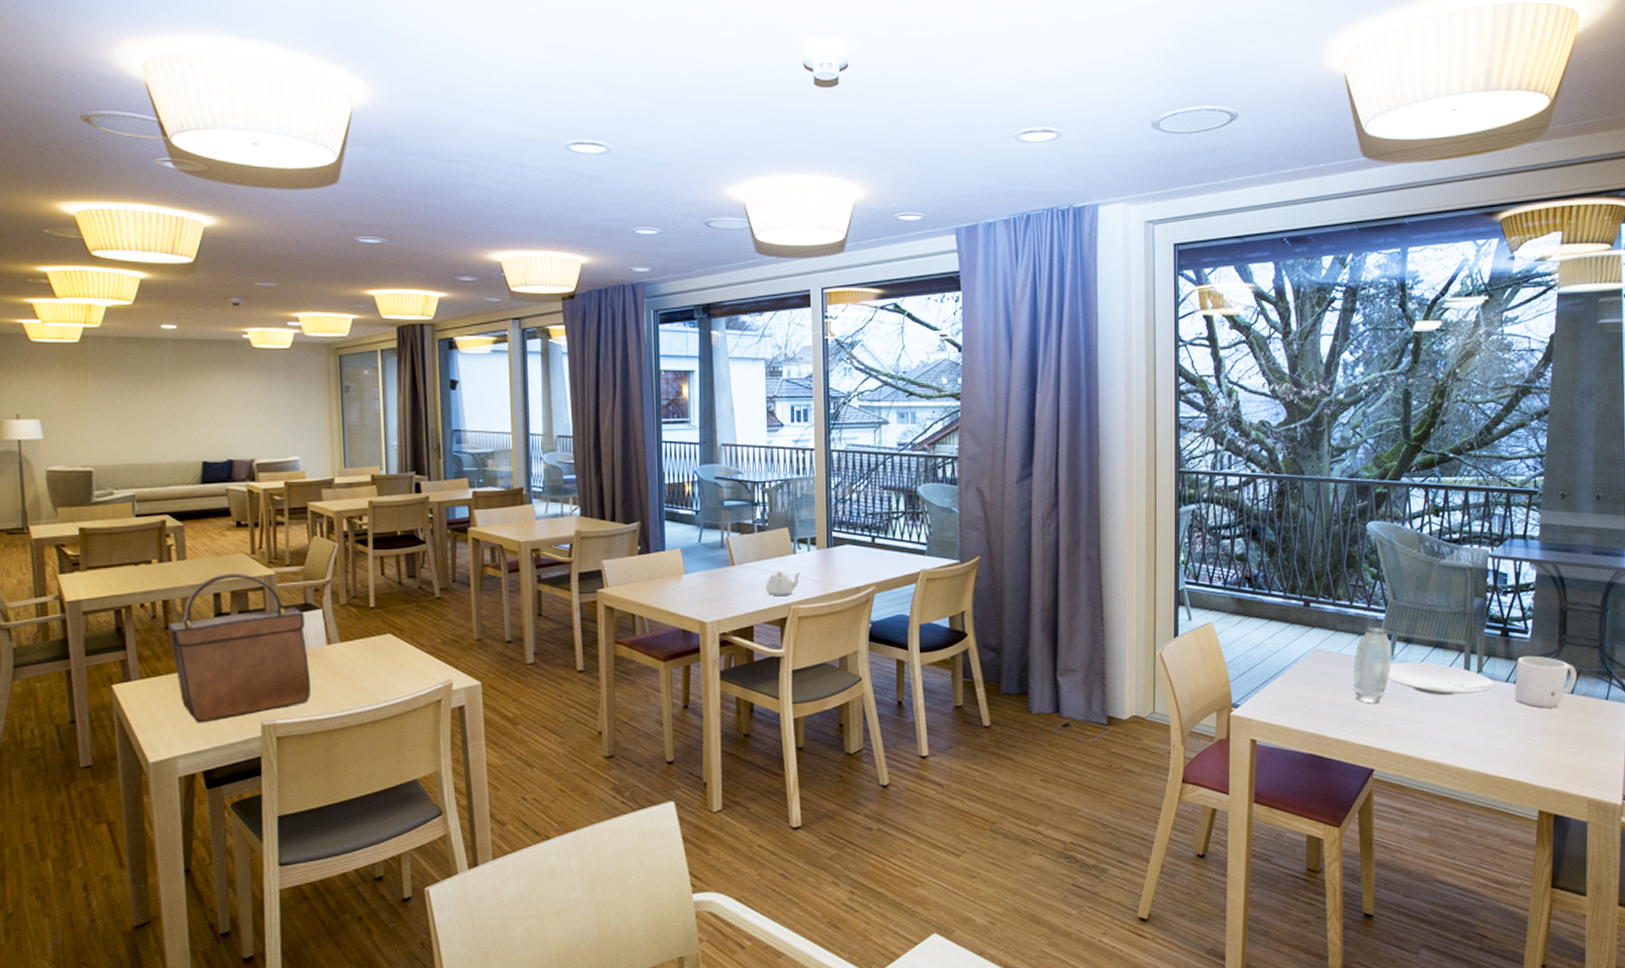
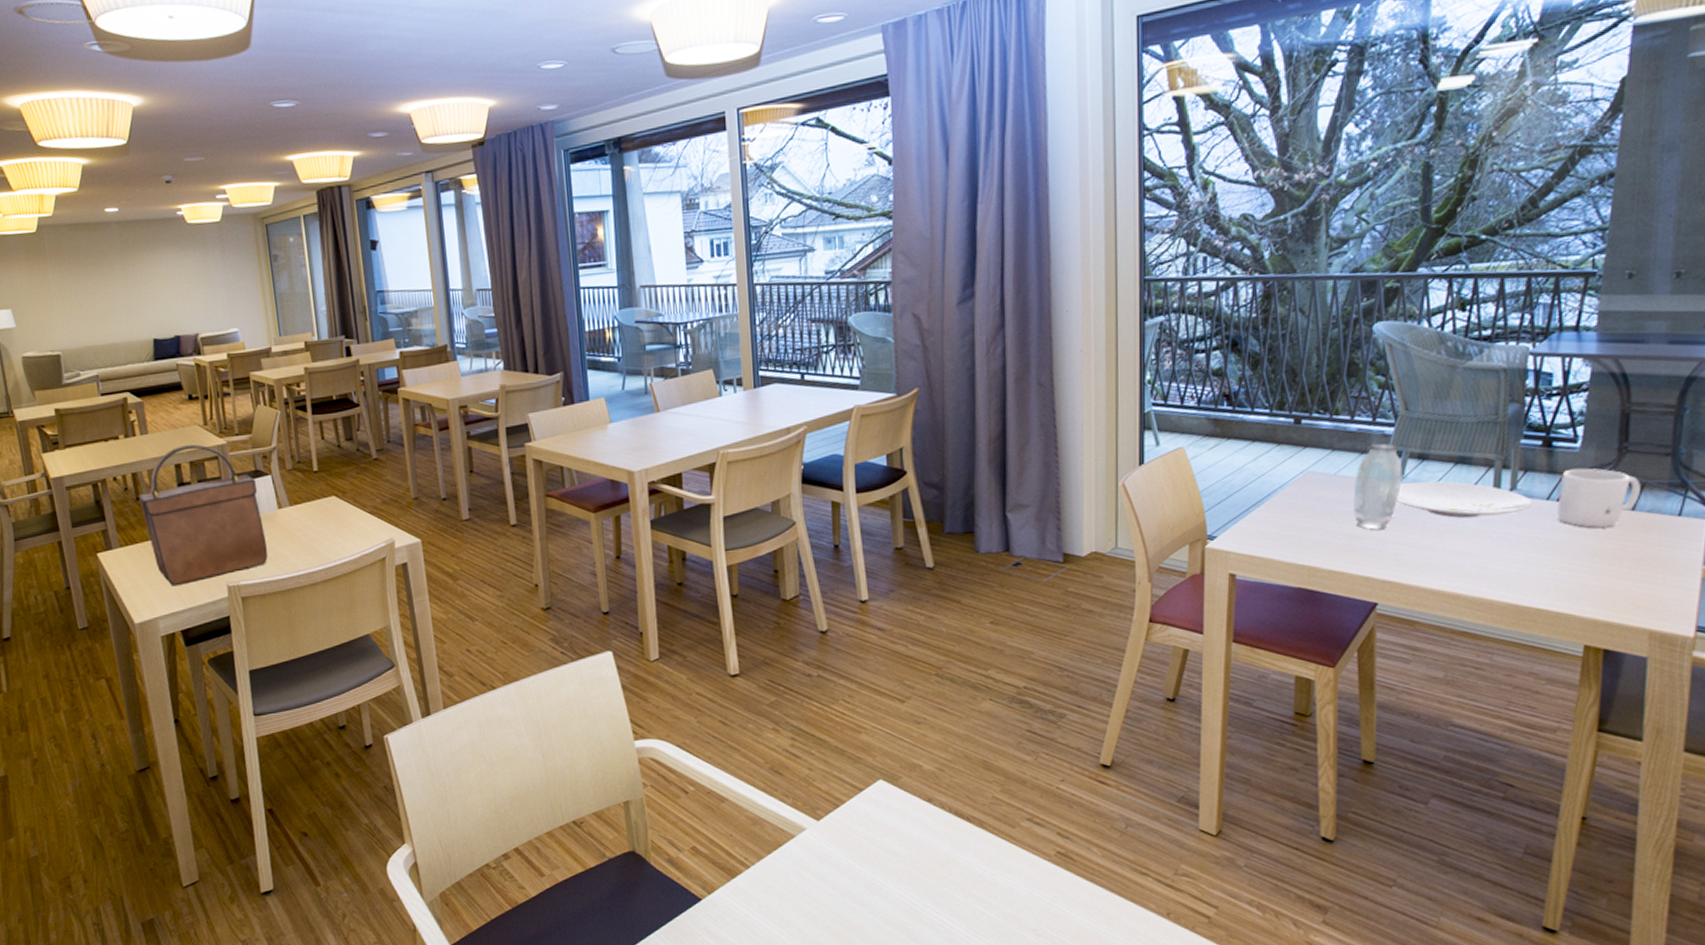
teapot: present [765,570,801,595] -> none [692,414,728,441]

